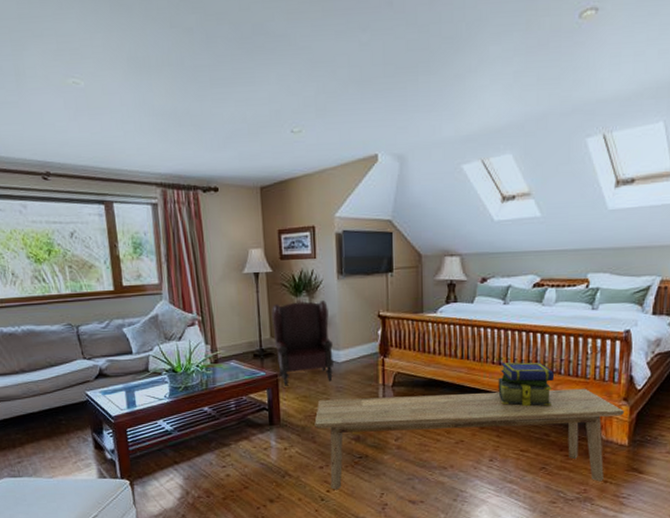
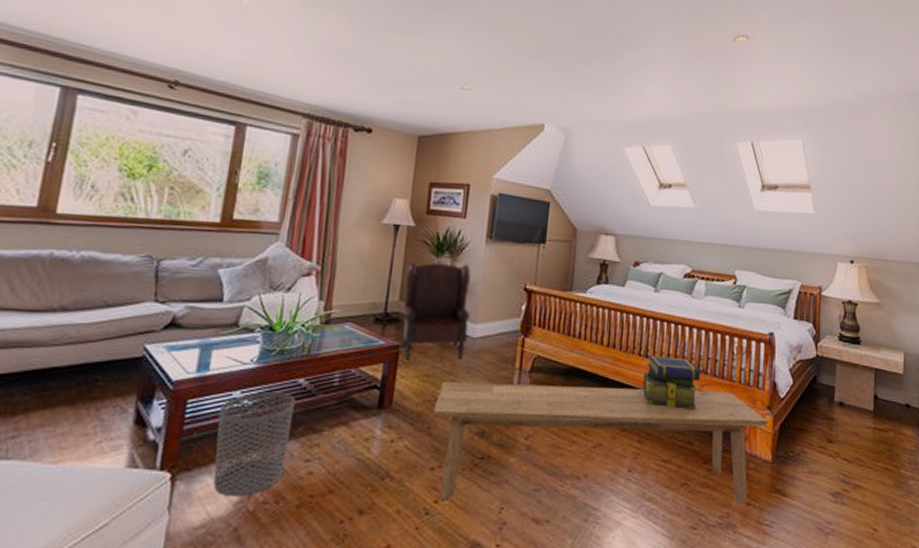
waste bin: none [151,418,208,494] -> present [213,392,296,497]

